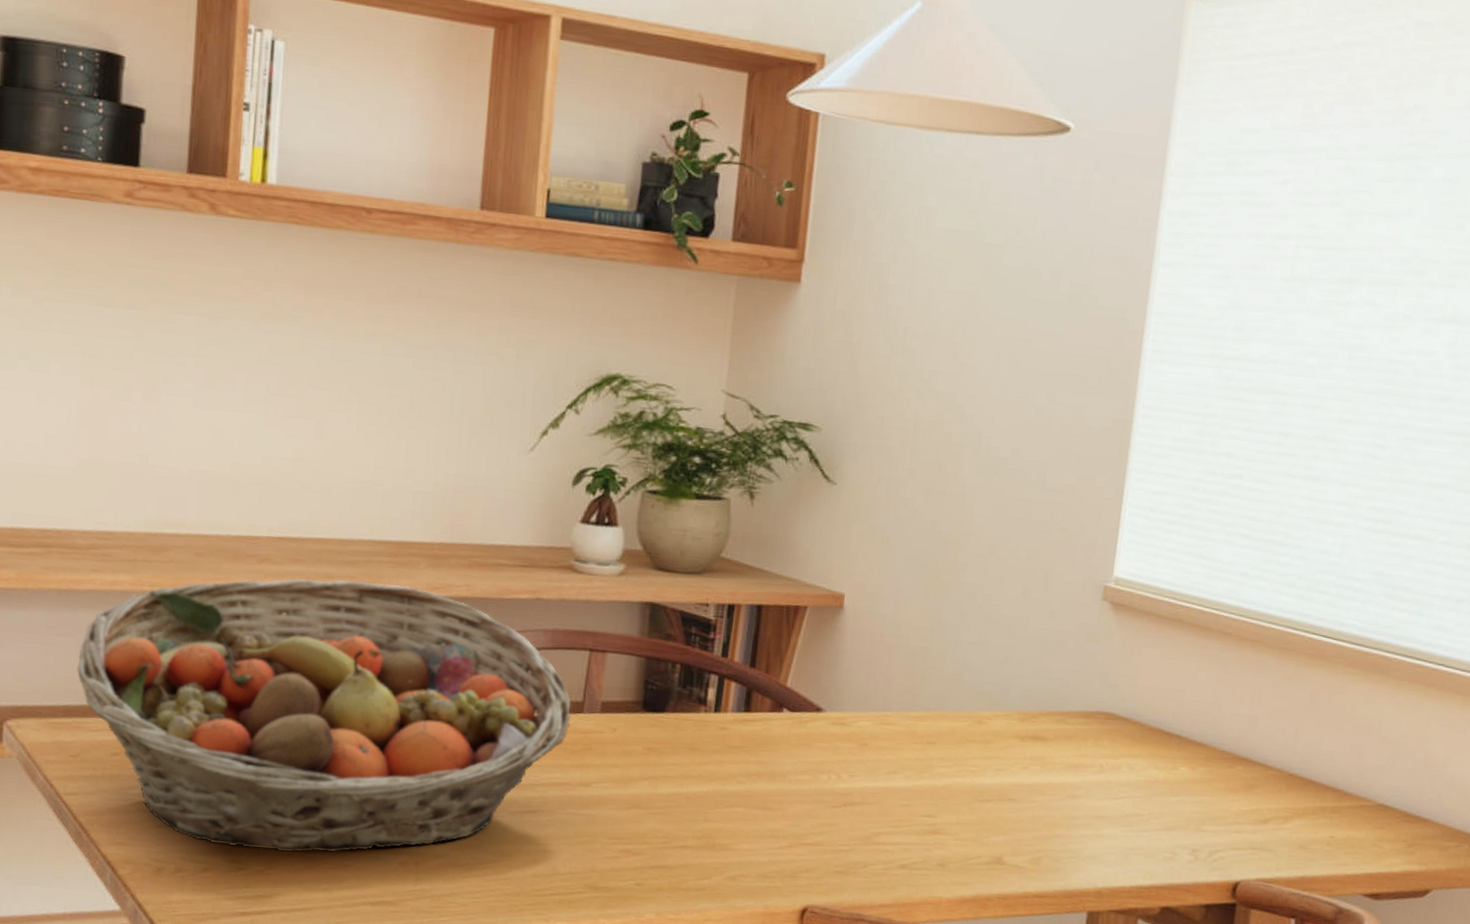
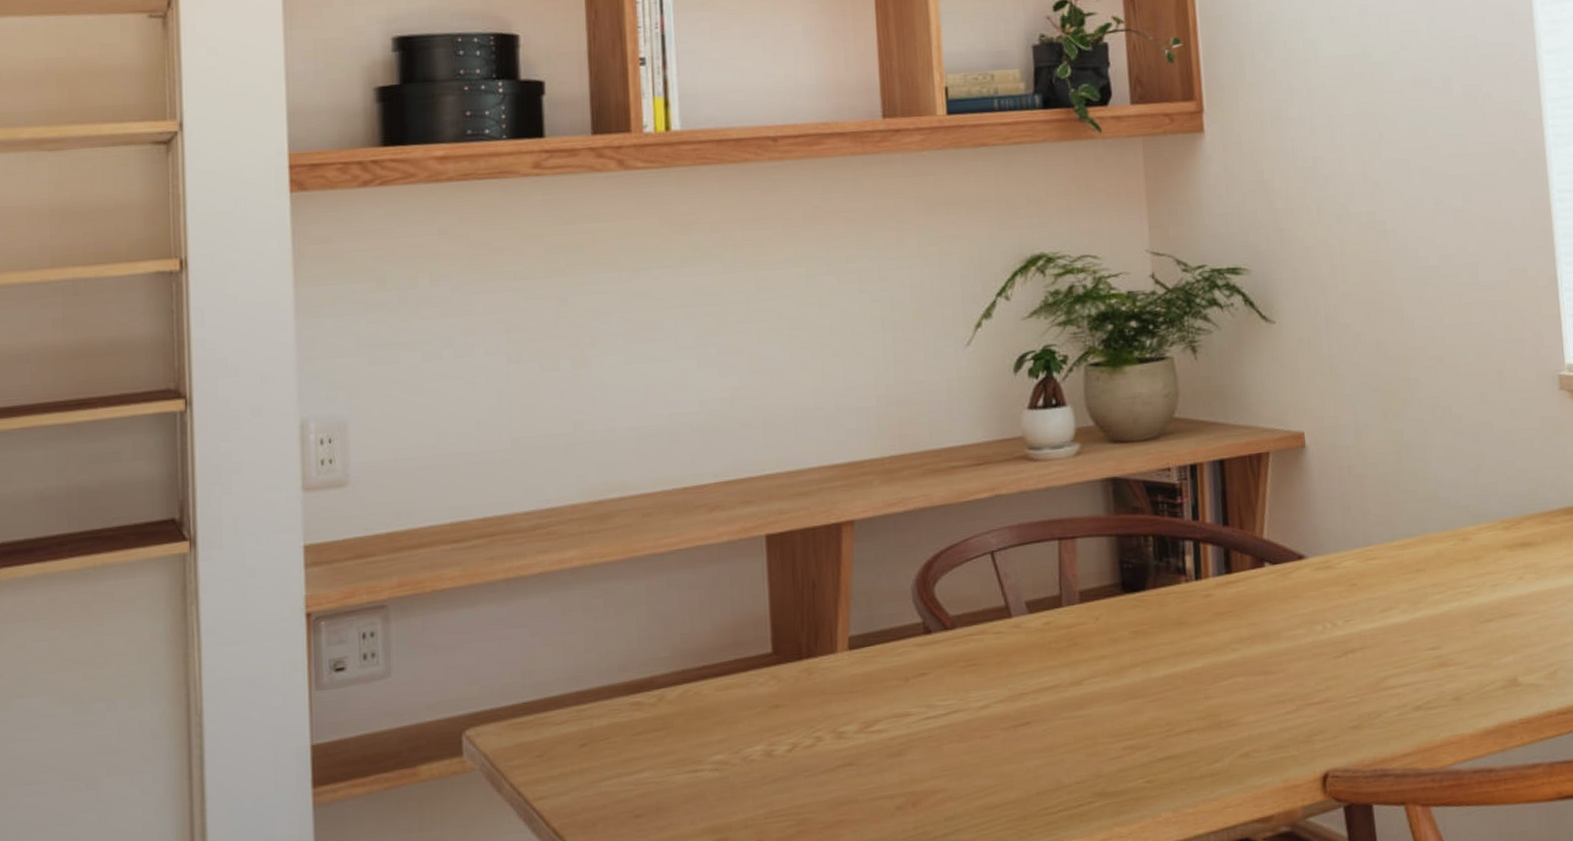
fruit basket: present [77,578,571,853] -> none [533,507,1050,825]

